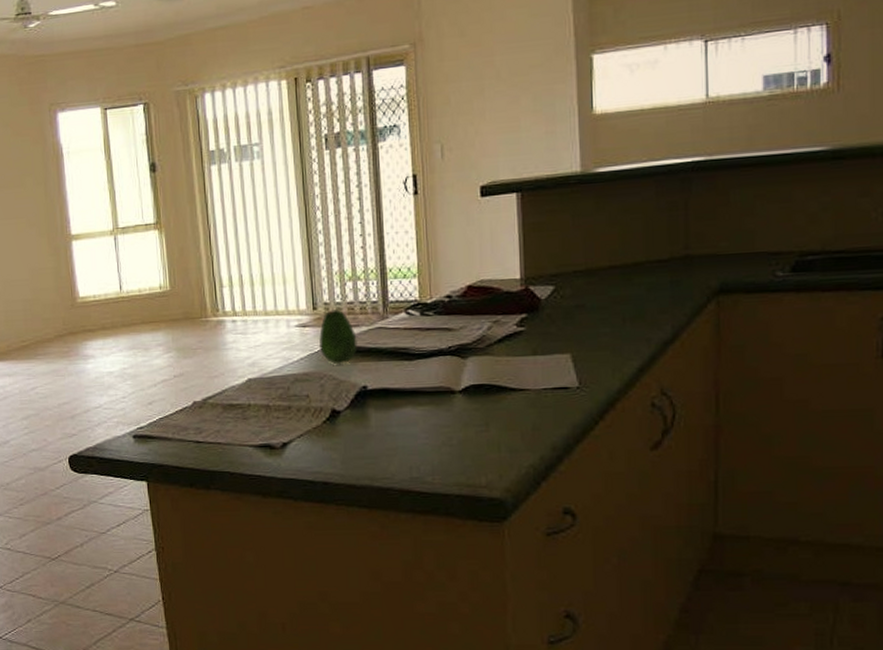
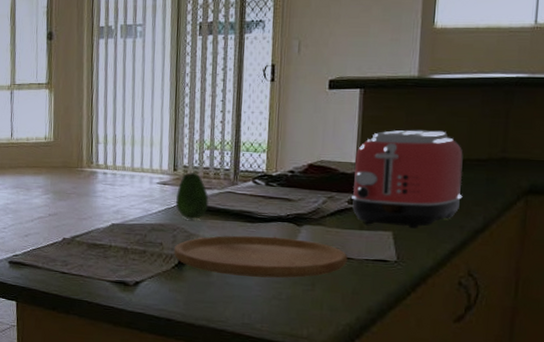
cutting board: none [322,373,523,424] -> present [173,235,348,278]
toaster: none [519,231,646,348] -> present [350,129,463,229]

